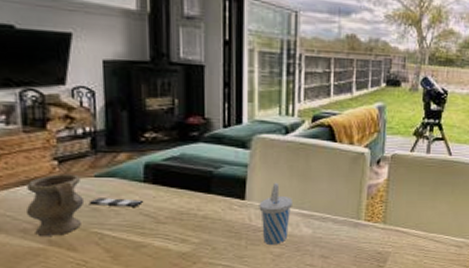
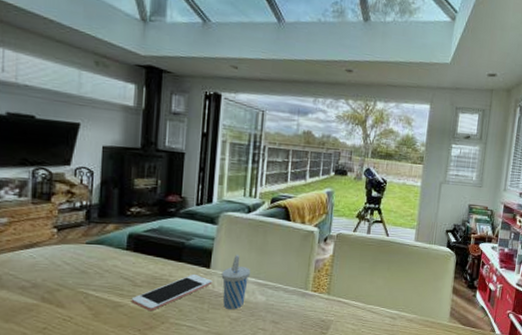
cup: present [25,174,144,236] -> none [26,240,125,294]
cell phone: none [154,206,249,251] -> present [131,273,213,312]

